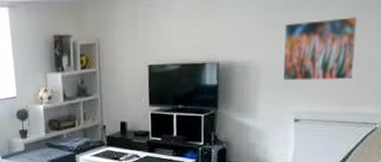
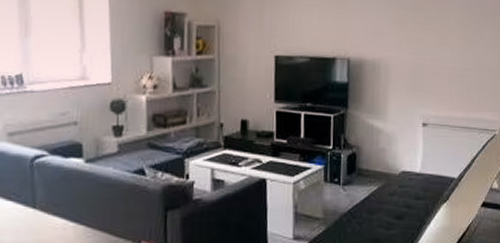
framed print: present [282,17,358,81] -> none [411,22,478,85]

